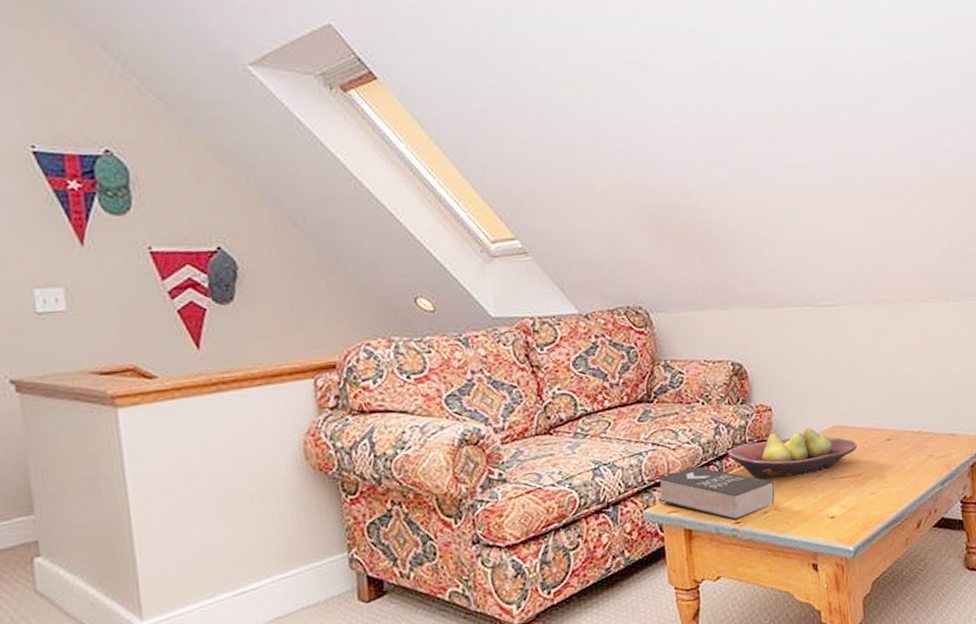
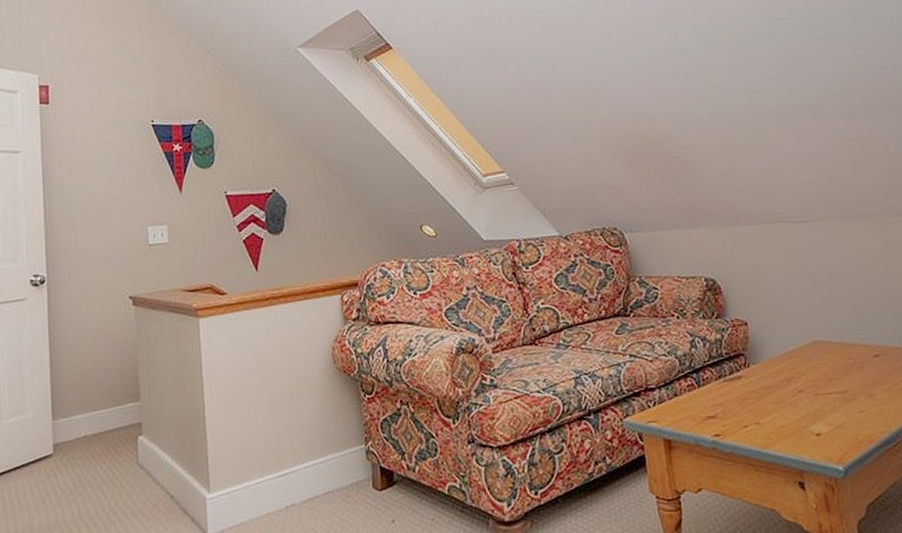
book: present [657,466,775,521] -> none [636,378,755,433]
fruit bowl: present [727,427,857,479] -> none [704,342,841,393]

